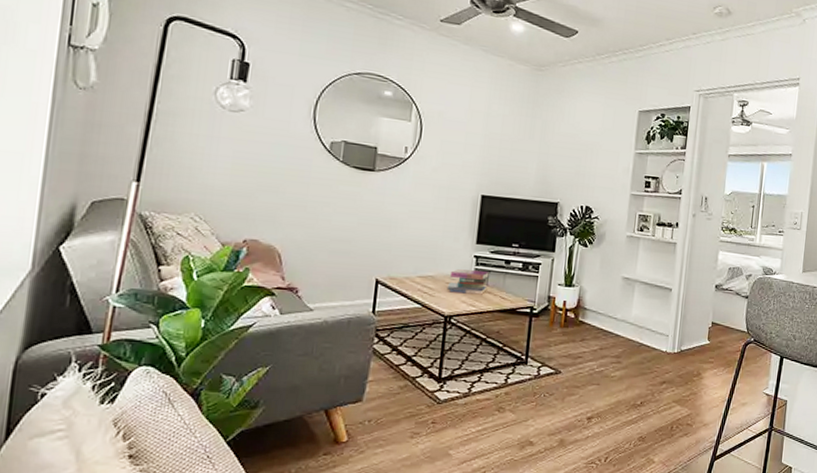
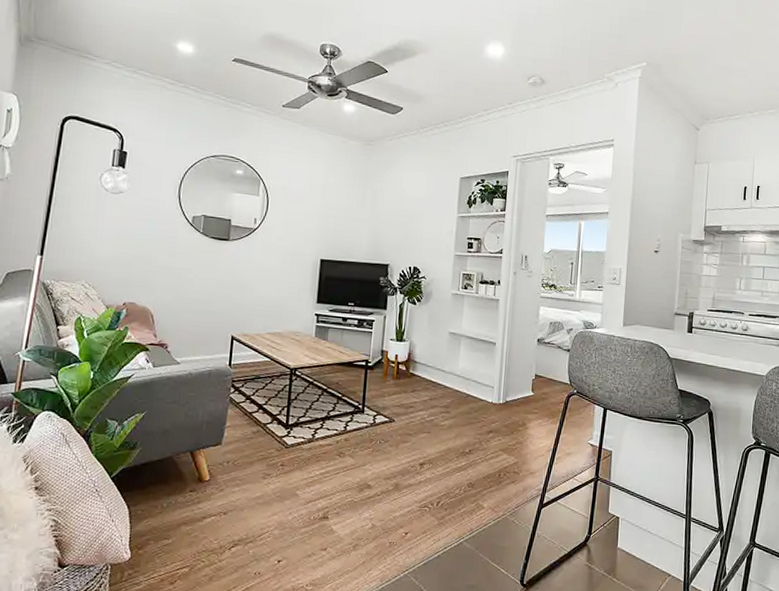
books: present [446,269,489,295] -> none [292,326,329,349]

